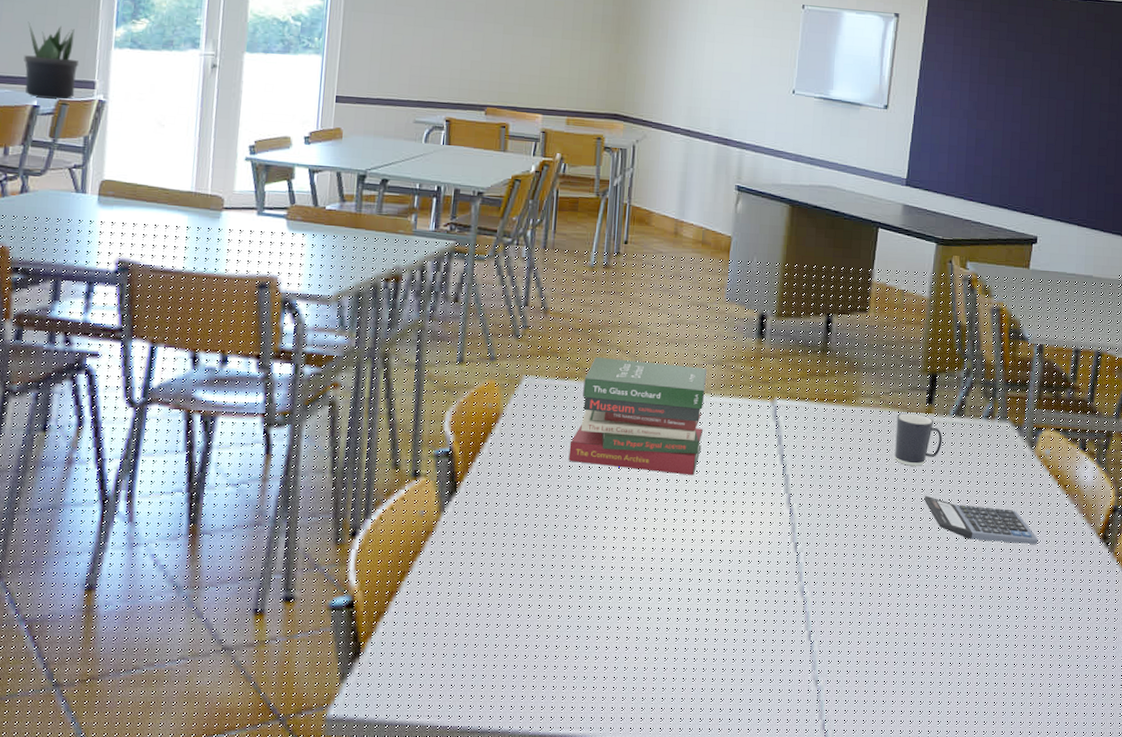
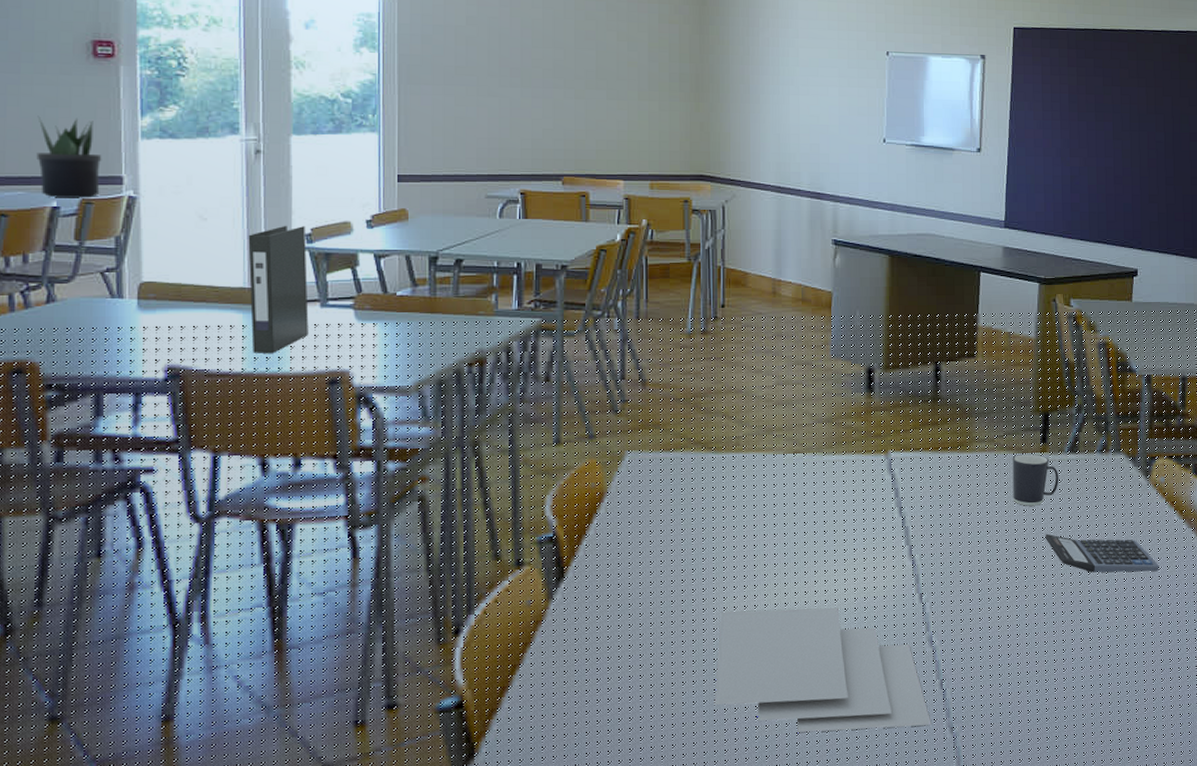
binder: none [194,136,250,255] -> present [248,225,309,353]
books: present [568,356,707,476] -> none [680,425,819,537]
papers: none [587,540,797,676] -> present [714,607,932,733]

